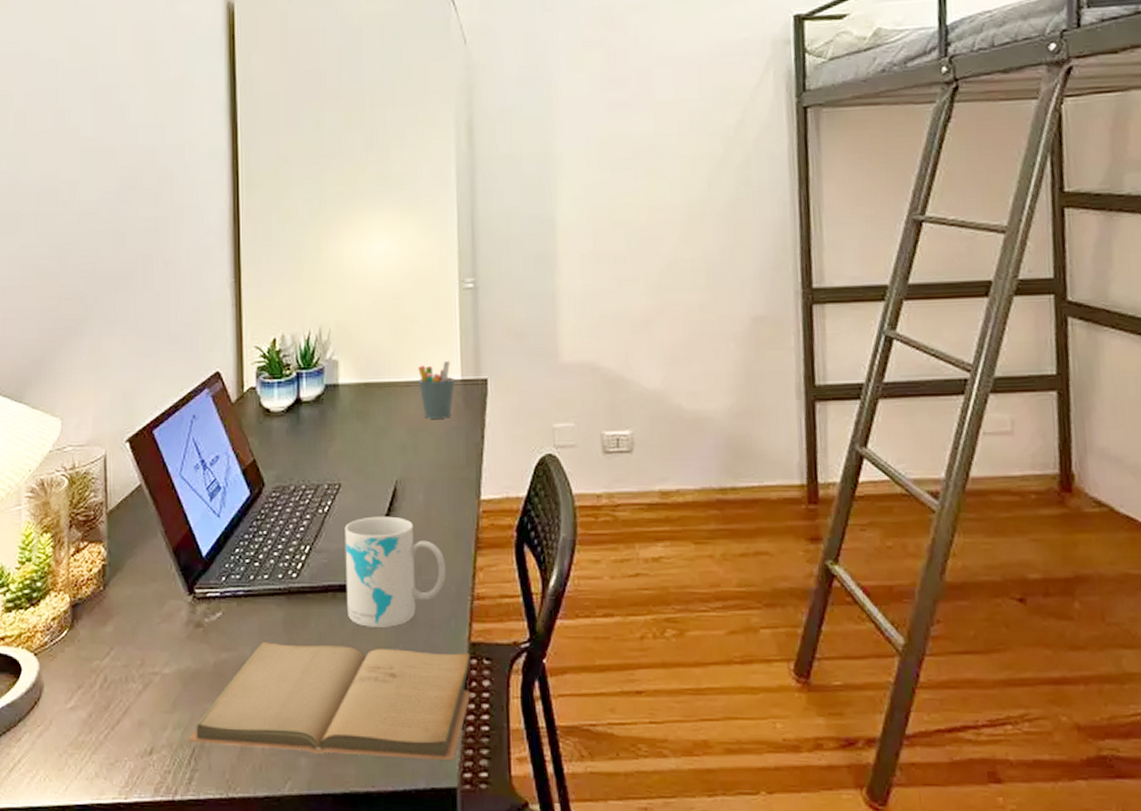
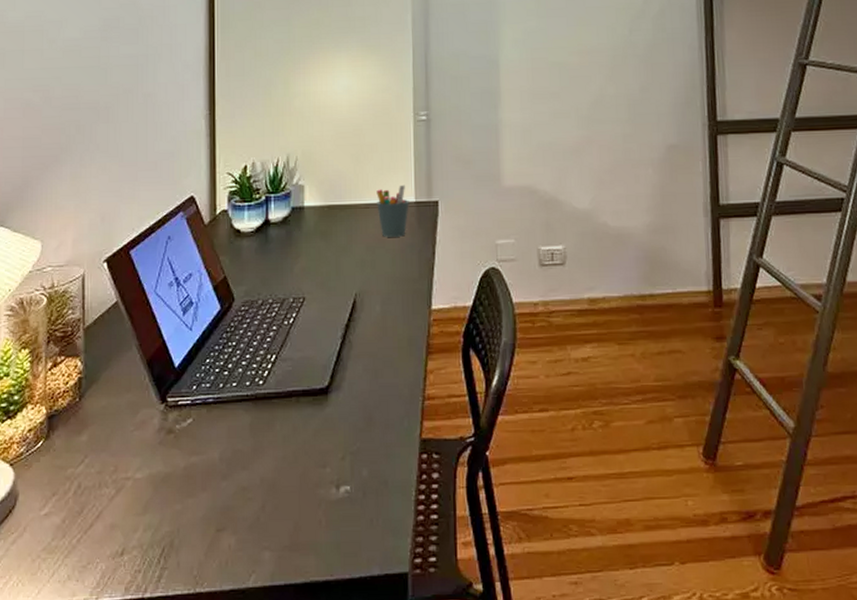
book: present [189,642,470,761] -> none [159,445,421,549]
mug: present [344,516,446,627] -> none [308,326,400,428]

